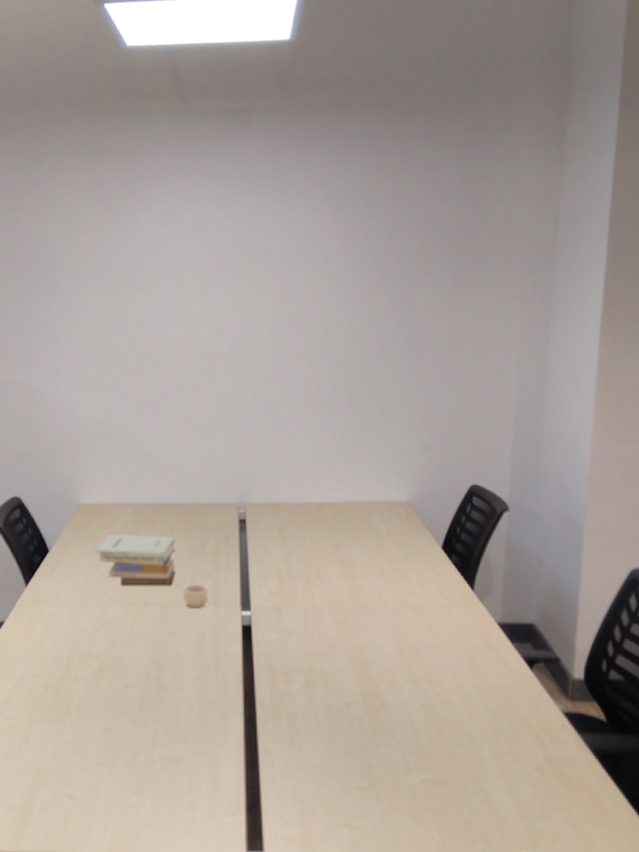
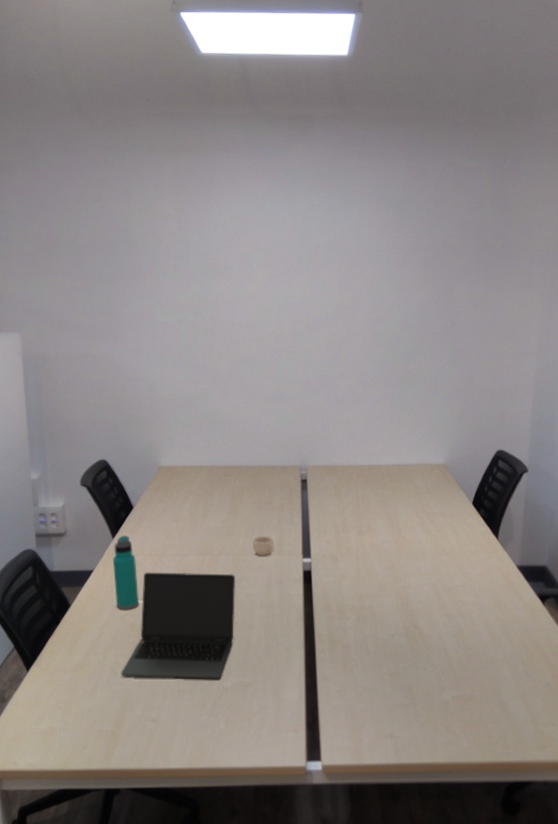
water bottle: none [26,582,54,668] -> present [113,535,139,610]
laptop: none [34,624,165,752] -> present [121,572,236,680]
books: present [94,534,176,586] -> none [174,492,246,538]

